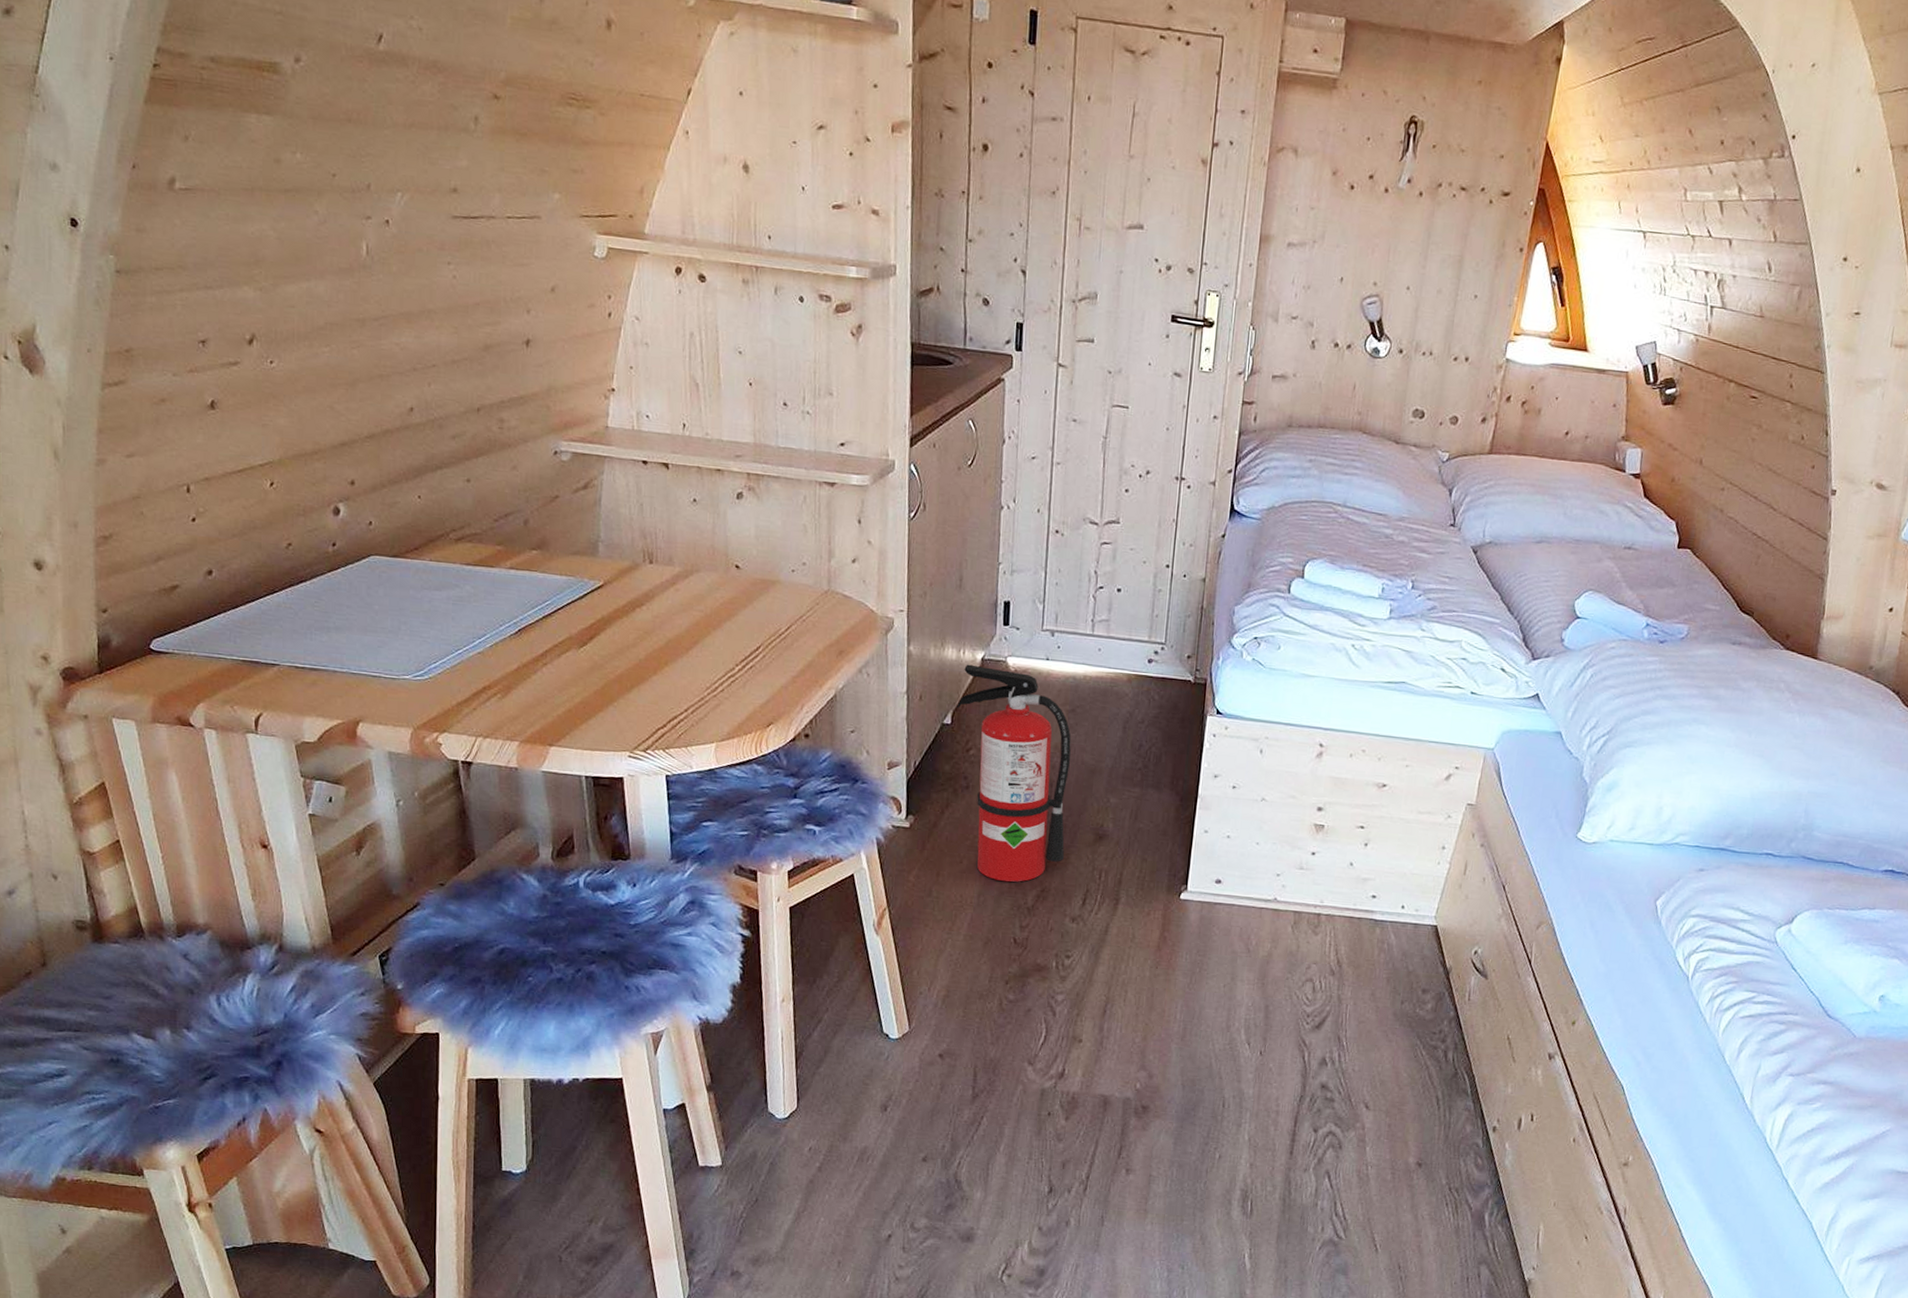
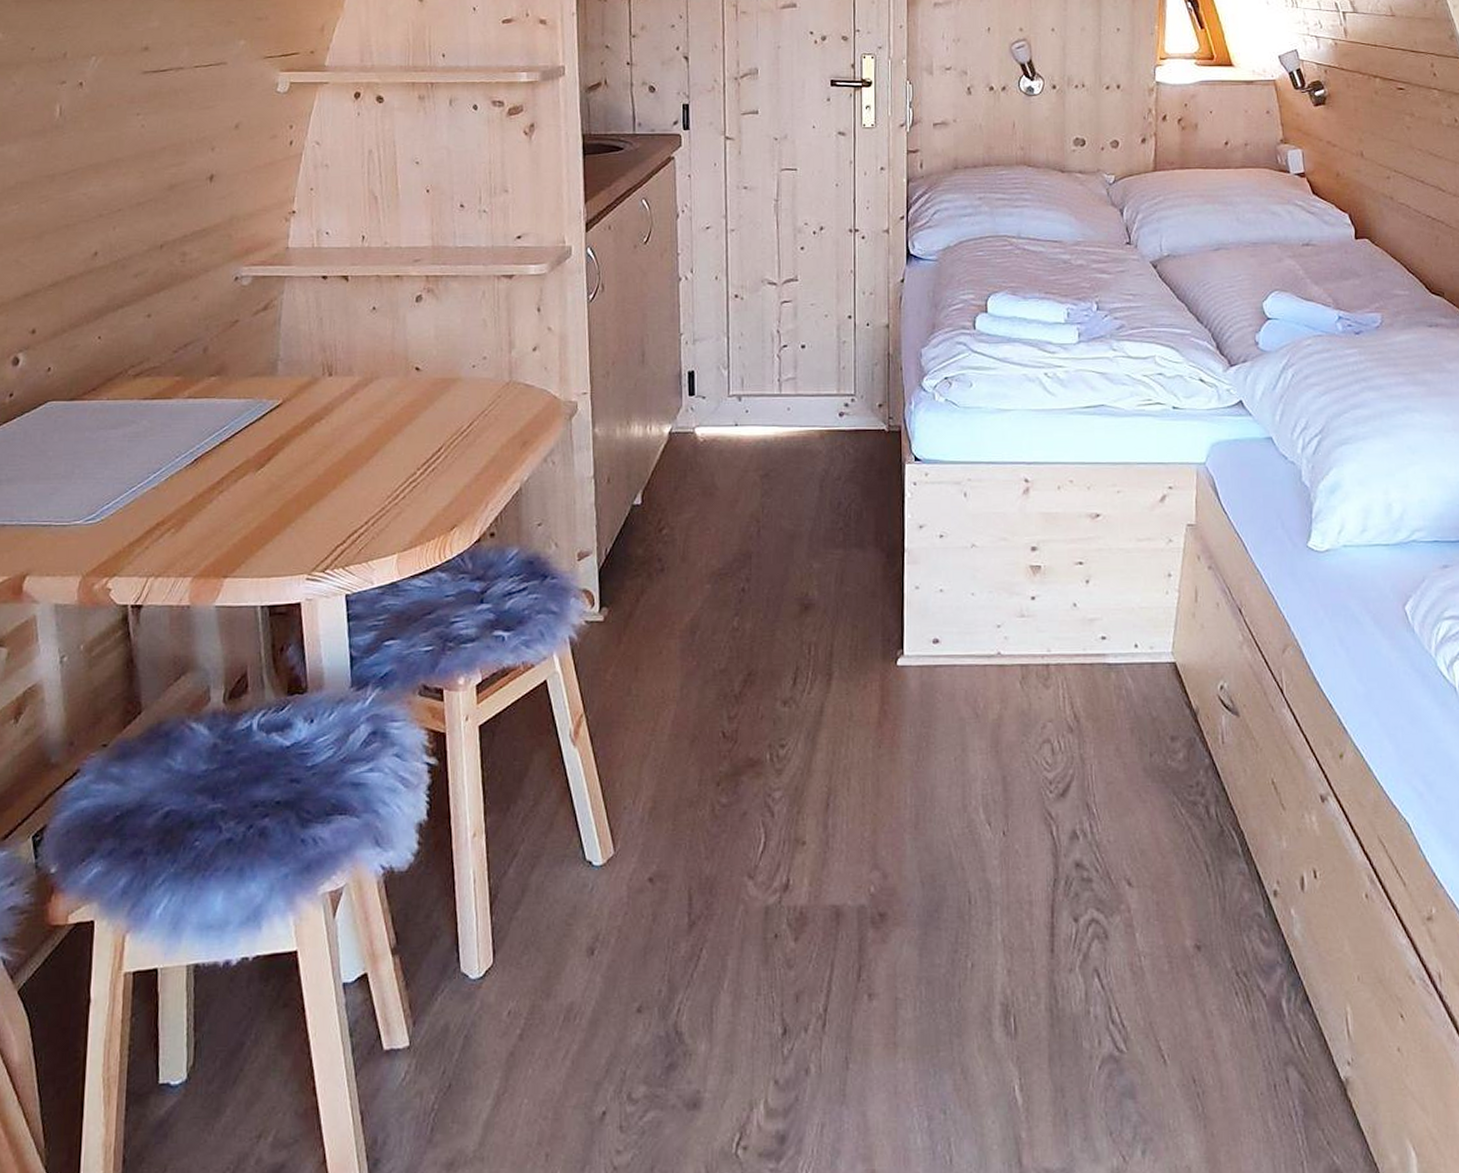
fire extinguisher: present [956,664,1072,882] -> none [646,440,770,669]

